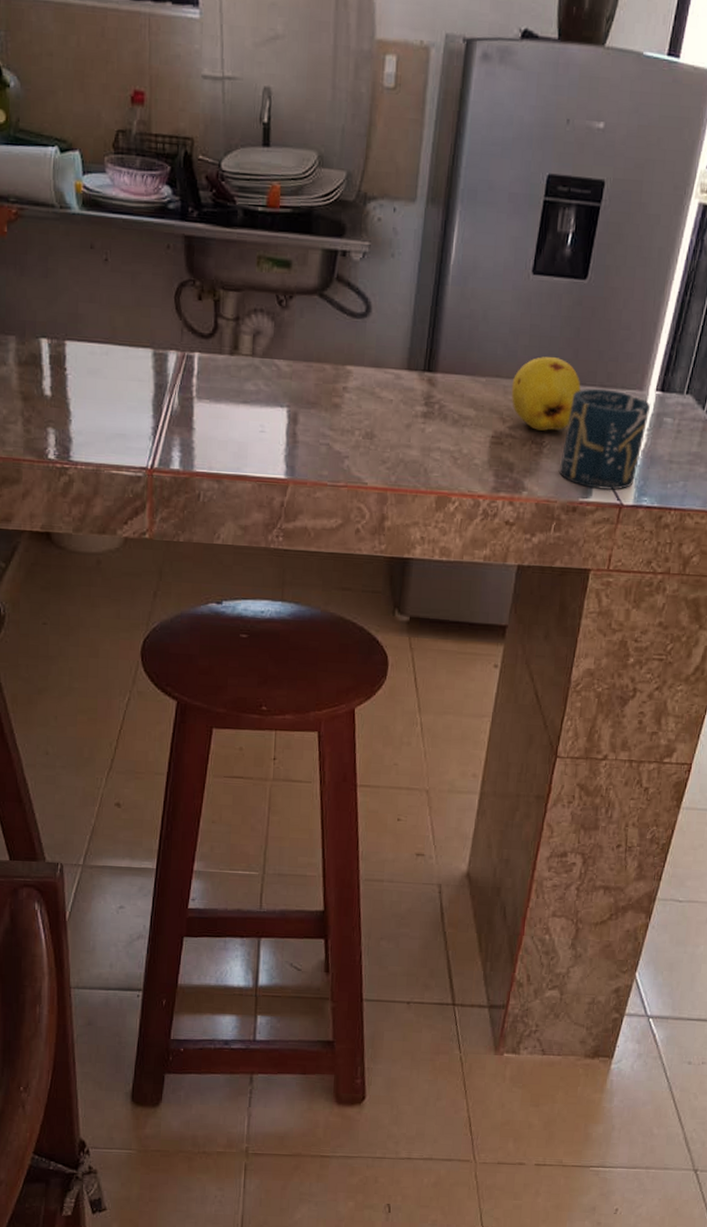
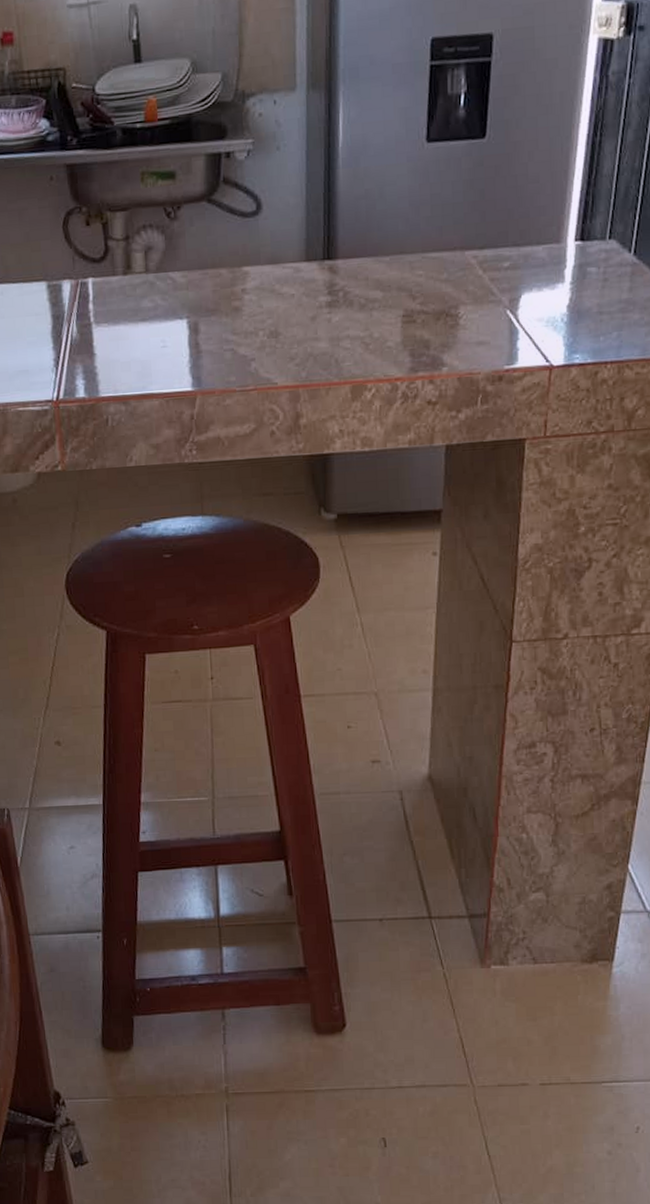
fruit: present [511,357,581,431] -> none [418,223,493,302]
cup: present [559,388,650,491] -> none [479,247,570,354]

